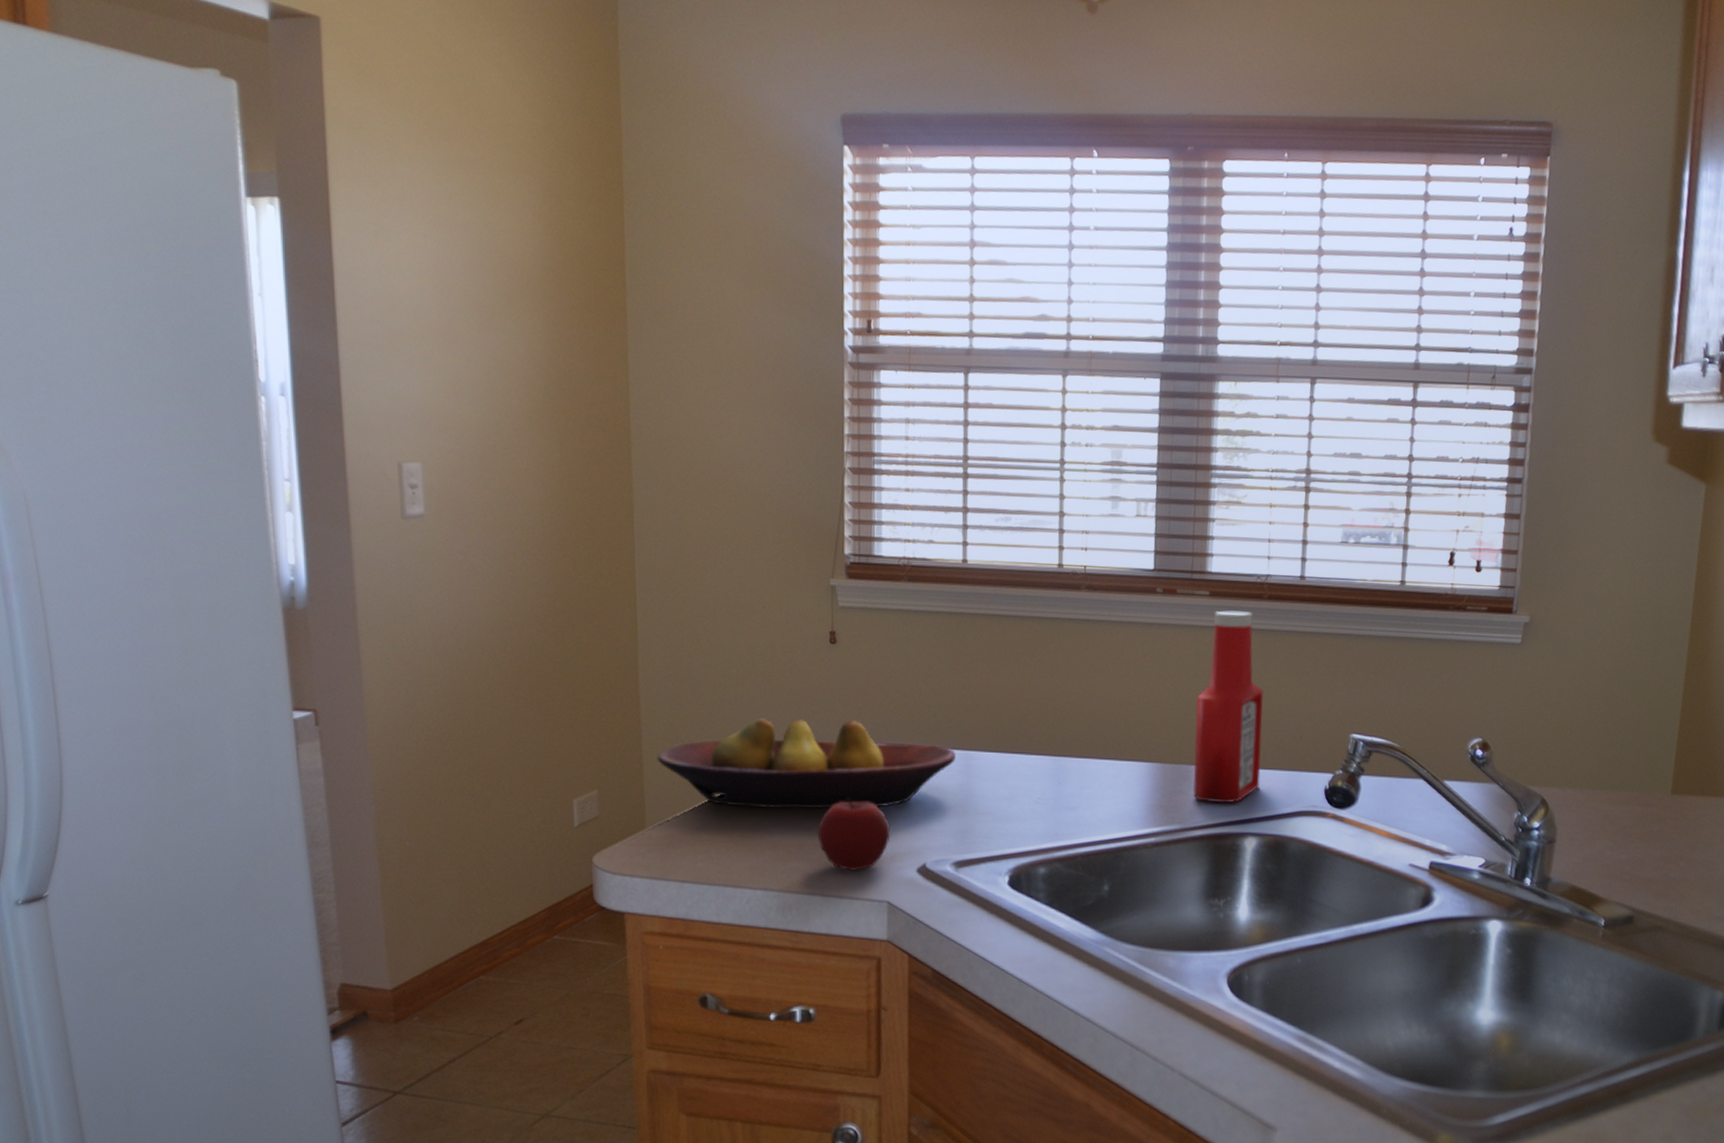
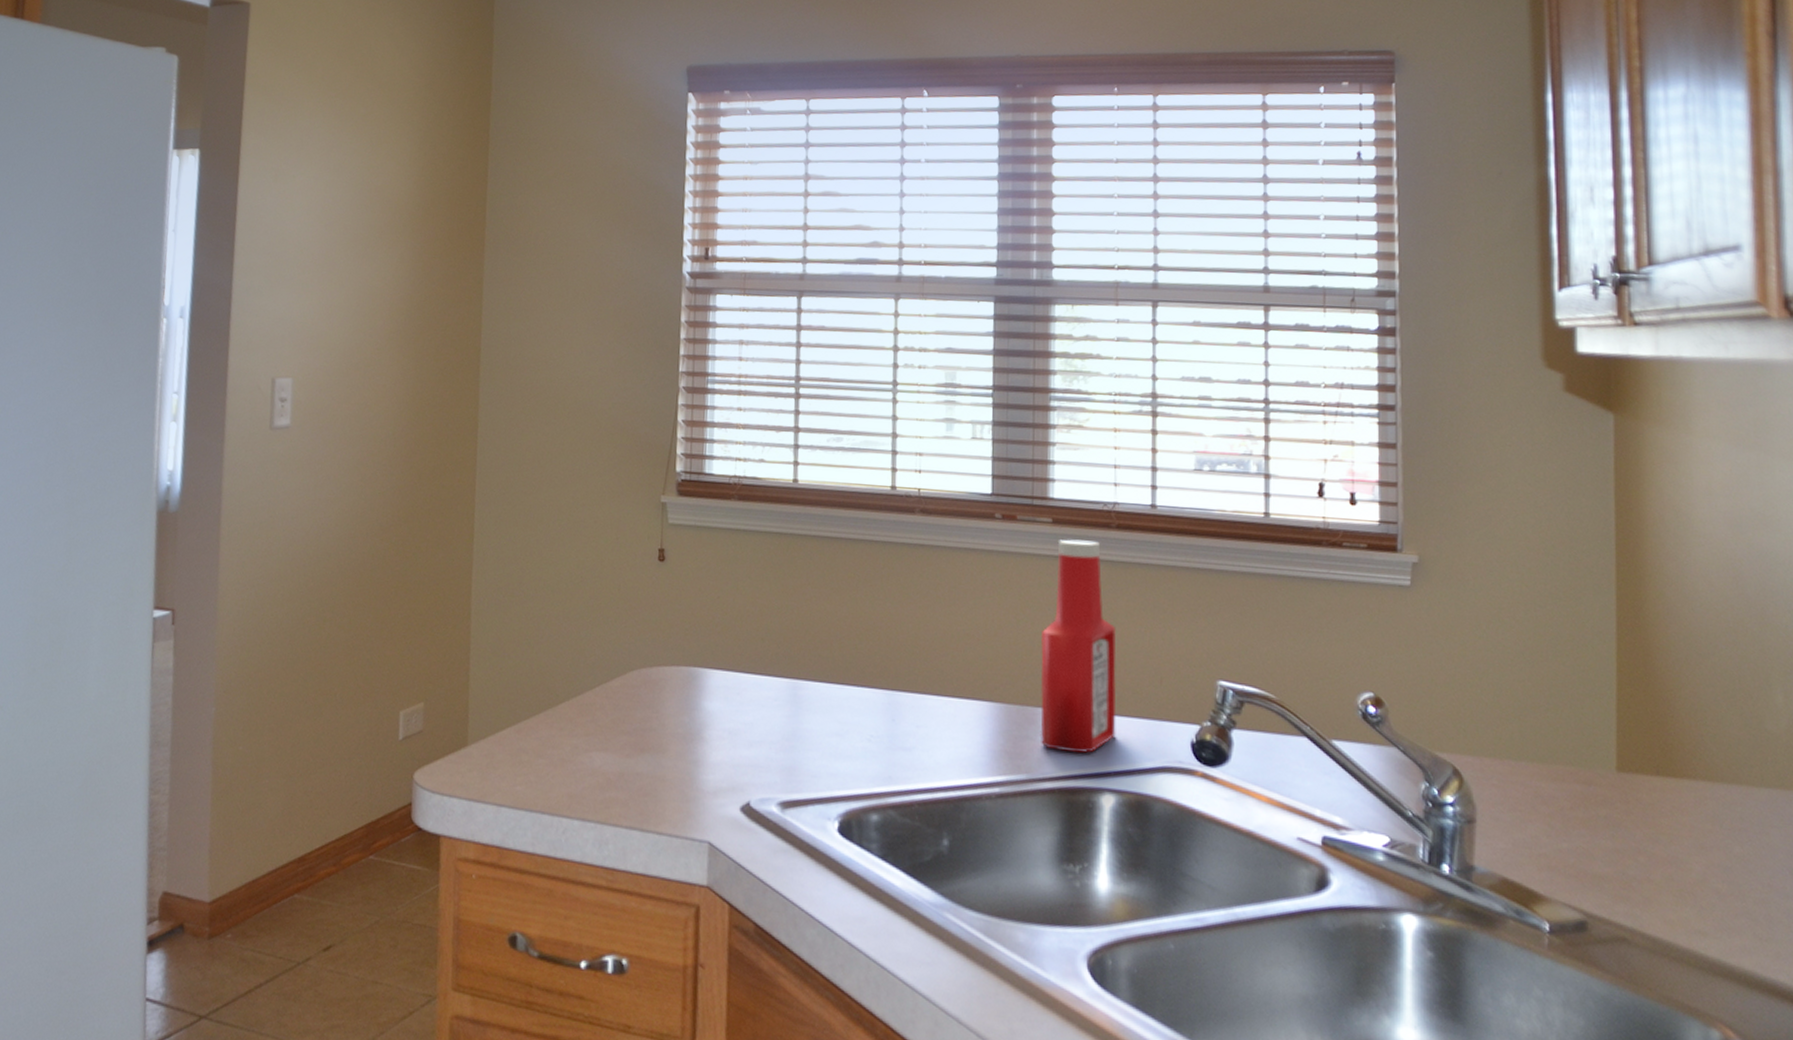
fruit bowl: present [657,718,956,810] -> none [483,635,784,737]
apple: present [817,797,891,871] -> none [638,724,714,805]

